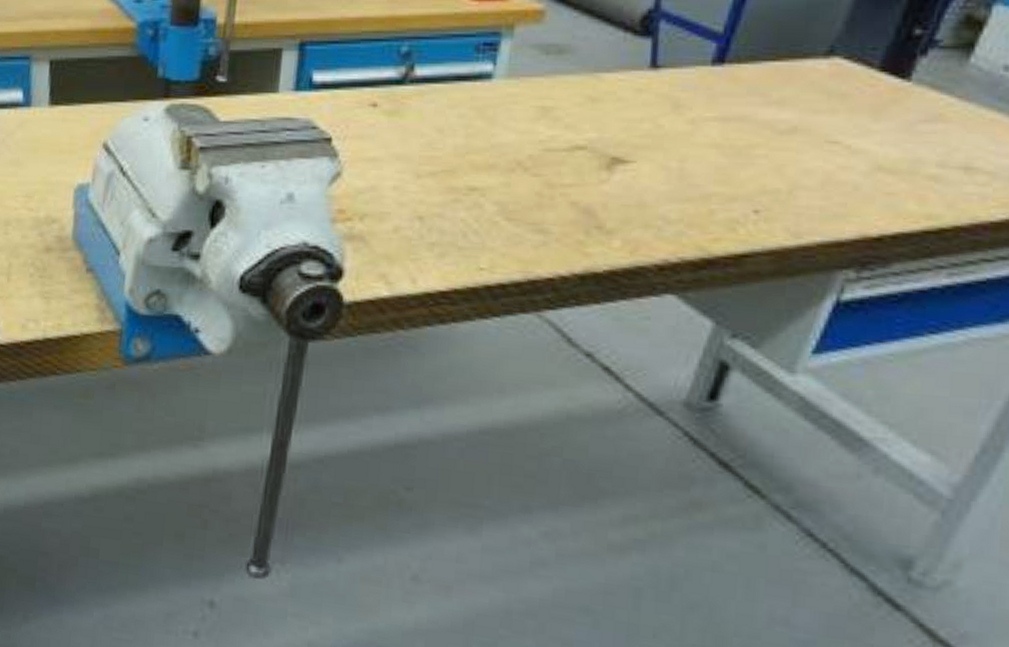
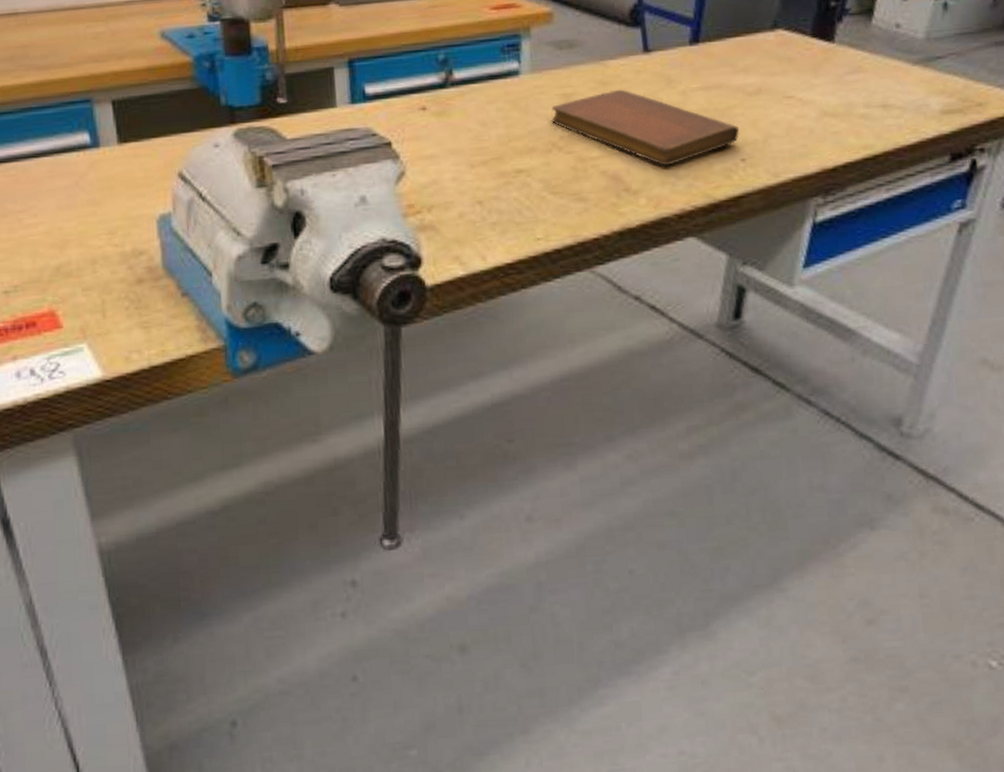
notebook: none [521,108,759,206] -> present [551,89,740,166]

